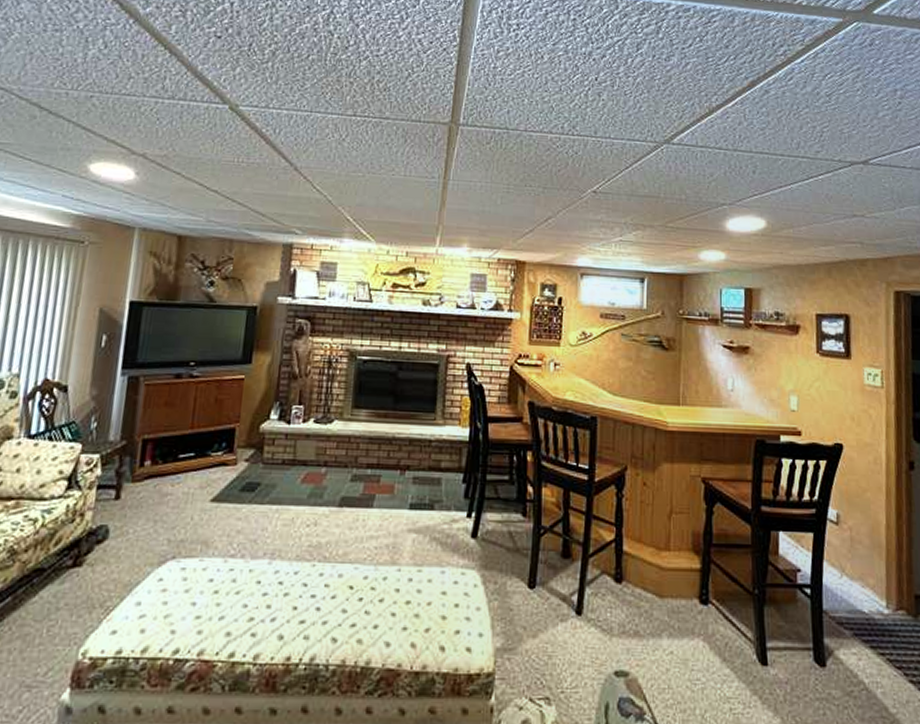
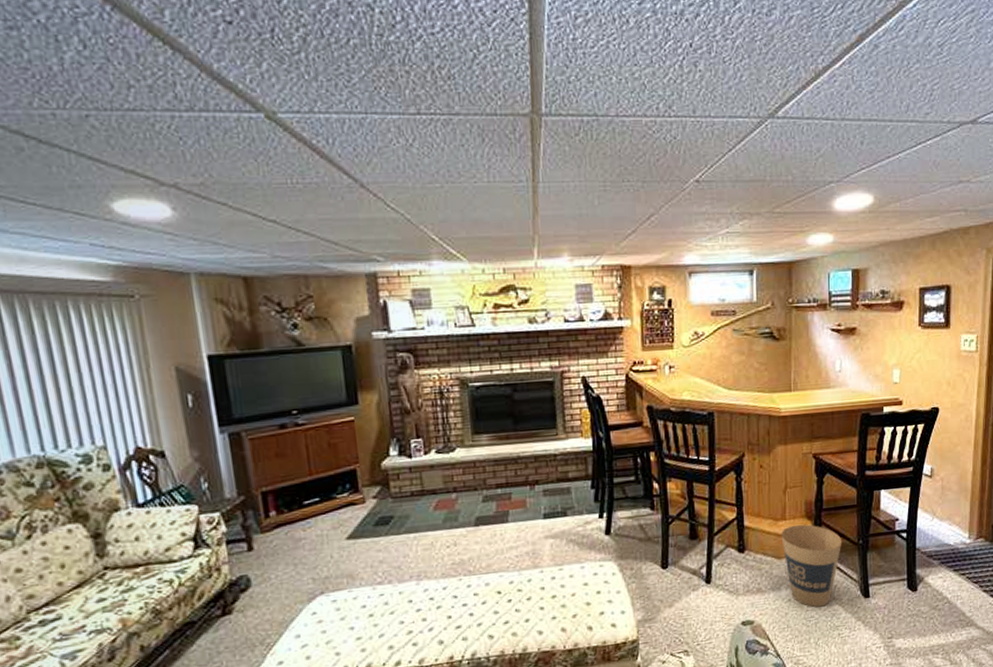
trash can: none [664,558,735,668] -> present [781,524,842,608]

